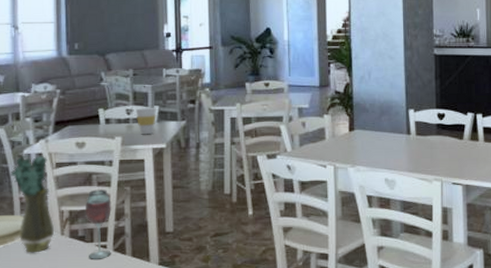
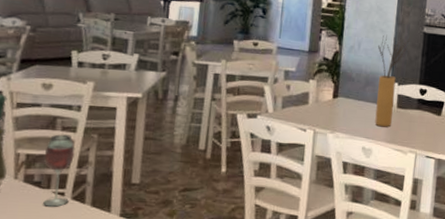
cup: present [135,108,156,135] -> none [113,54,136,83]
vase: none [388,61,421,156] -> present [375,34,410,127]

